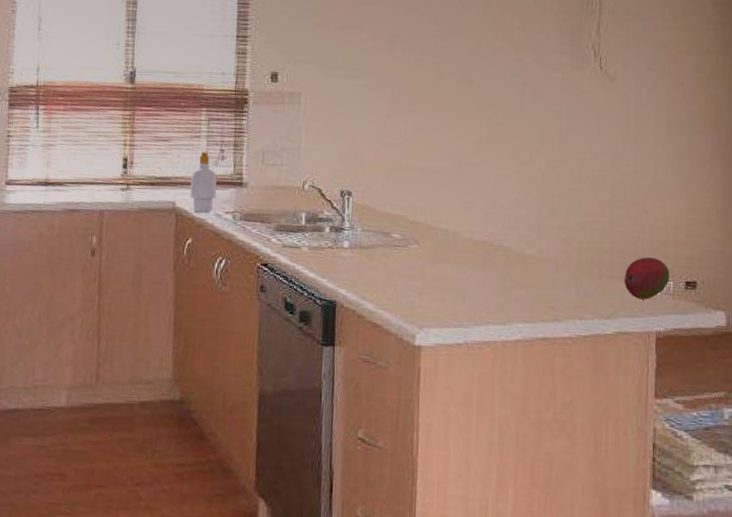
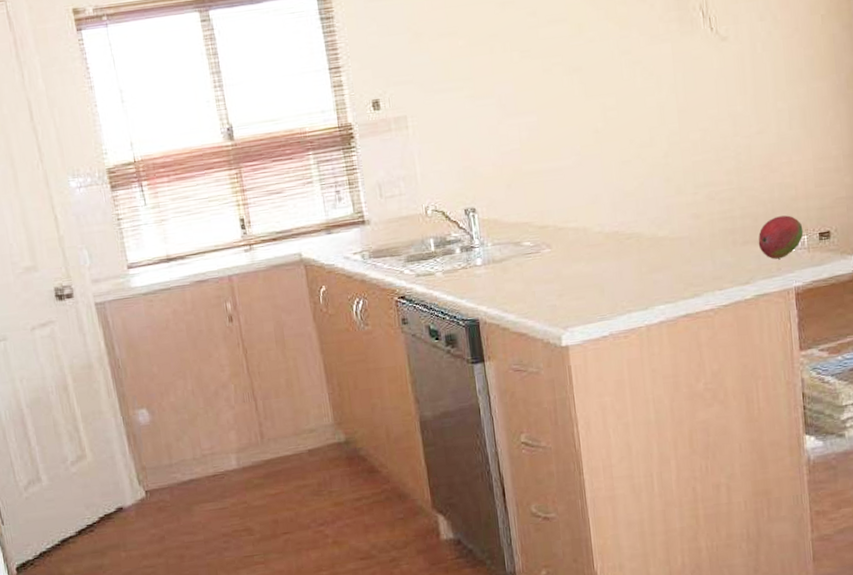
soap bottle: present [190,152,217,213] -> none [311,196,342,260]

